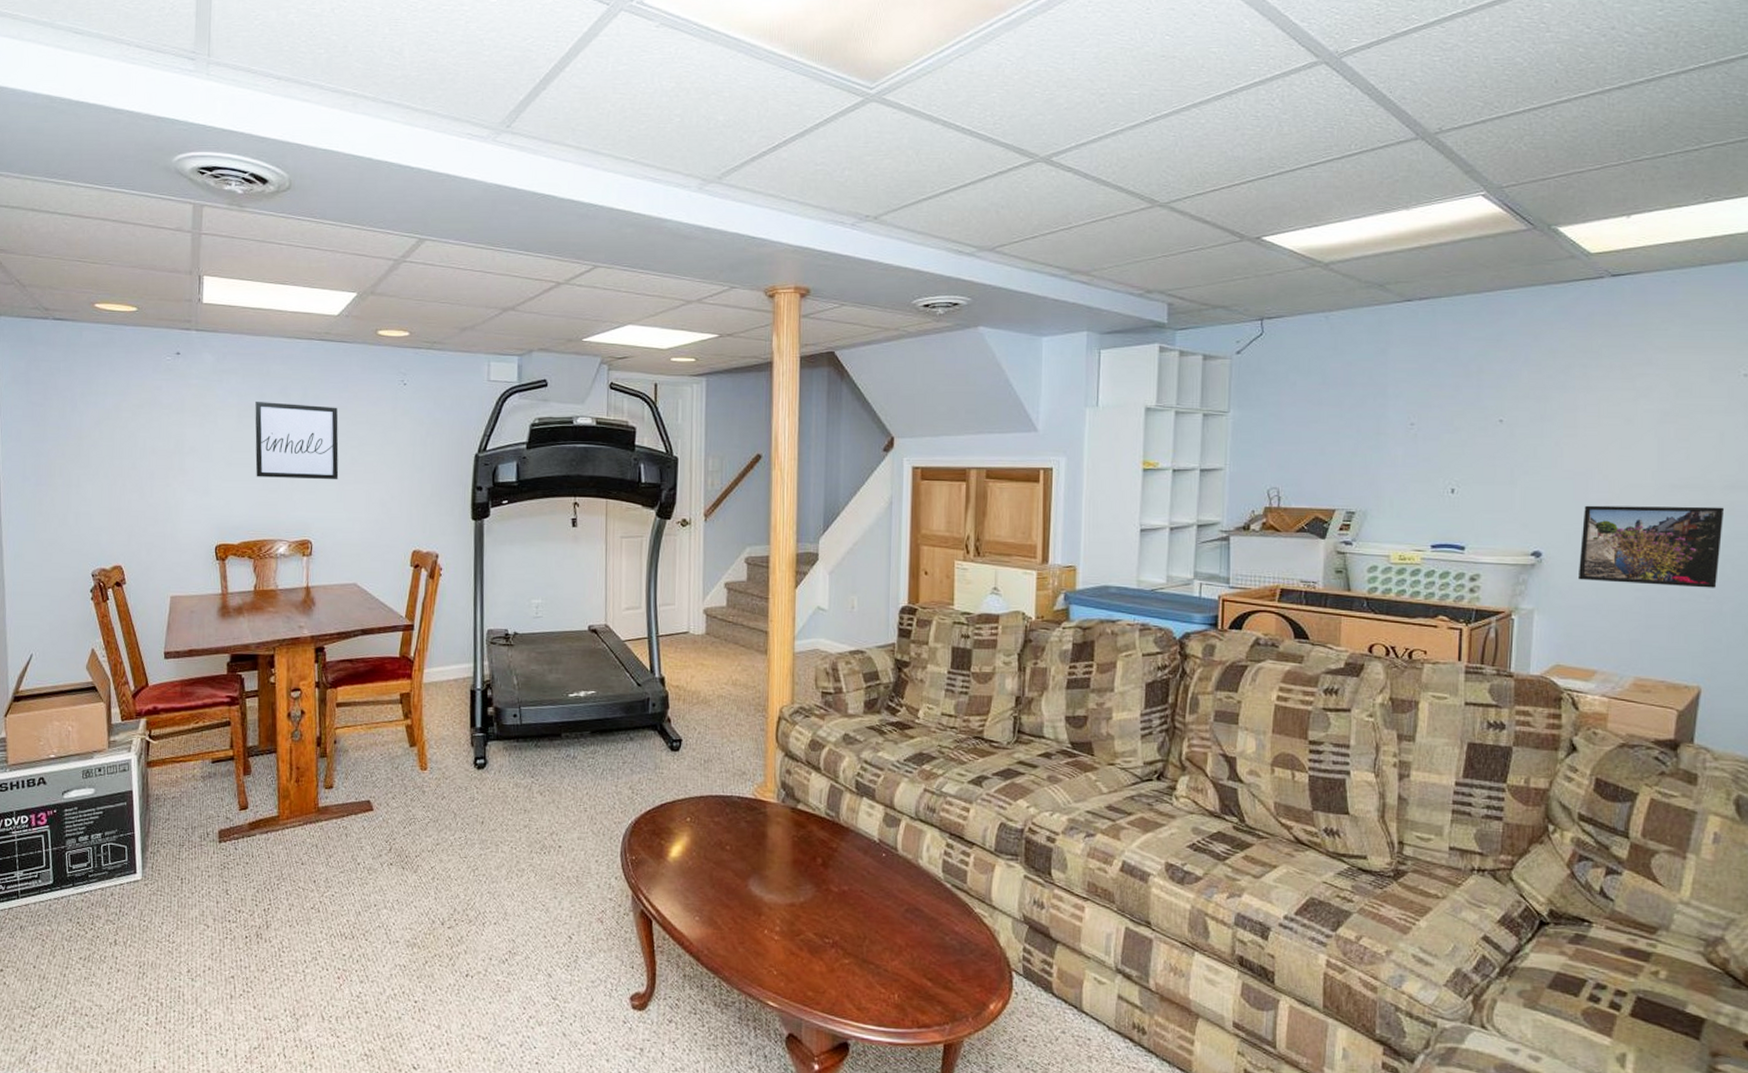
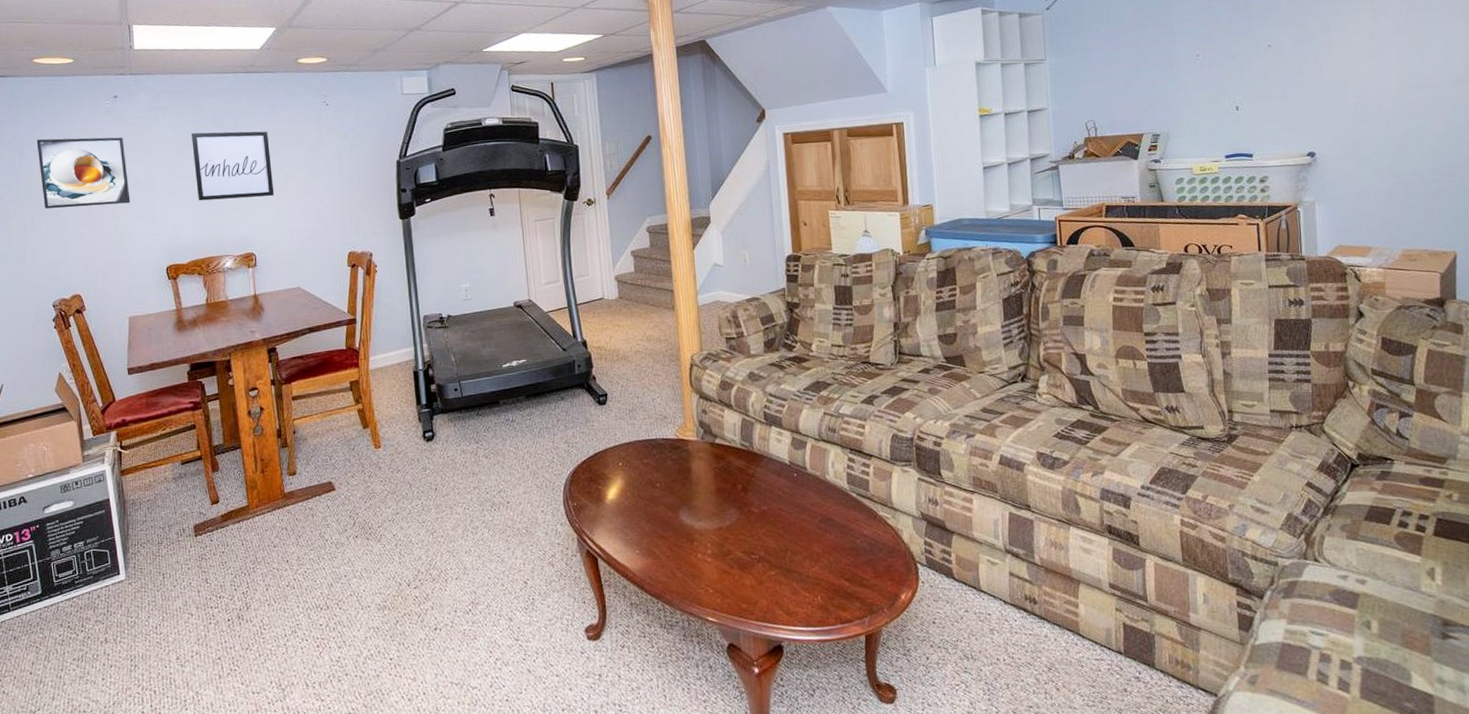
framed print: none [90,392,184,472] -> present [36,137,131,209]
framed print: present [1579,505,1725,588] -> none [1345,100,1459,173]

